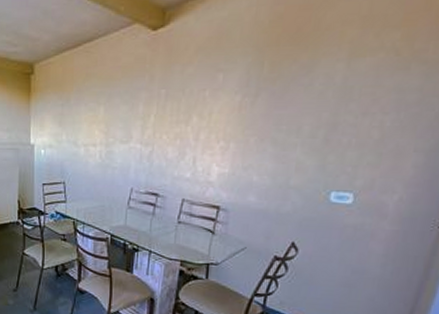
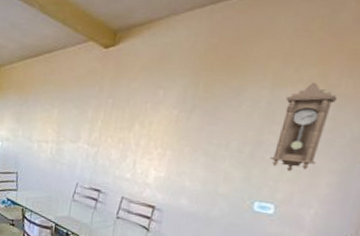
pendulum clock: none [348,47,425,155] -> present [270,81,338,172]

